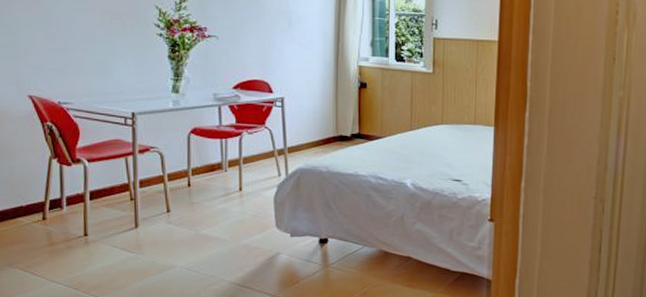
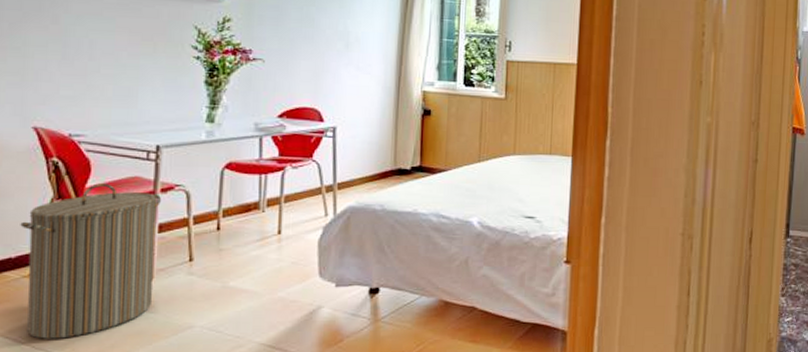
laundry hamper: none [26,145,141,273] -> present [20,183,162,339]

